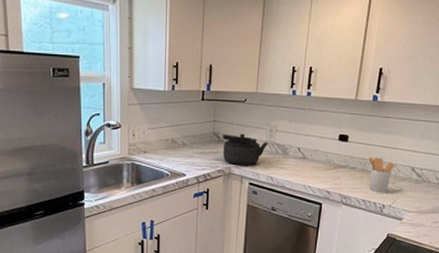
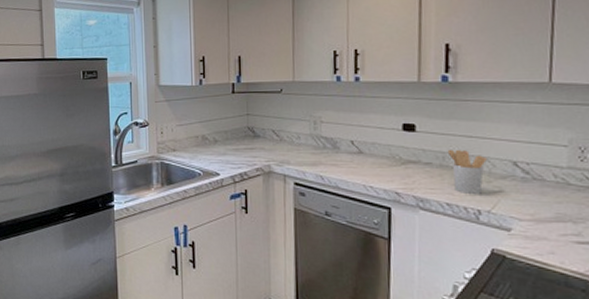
kettle: present [222,134,269,165] -> none [257,127,314,162]

